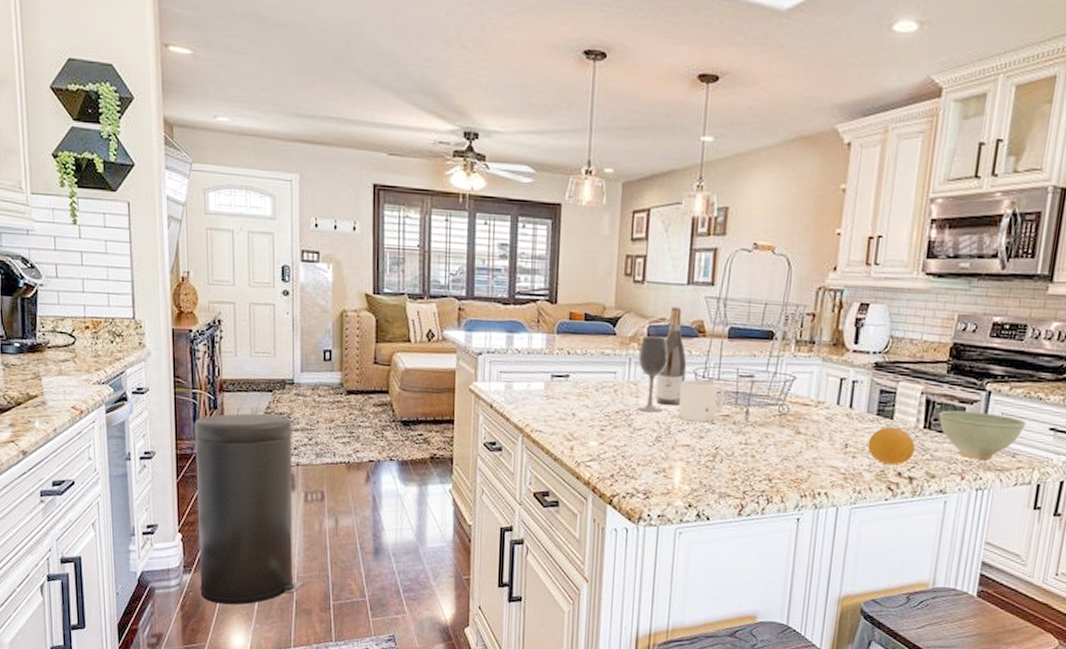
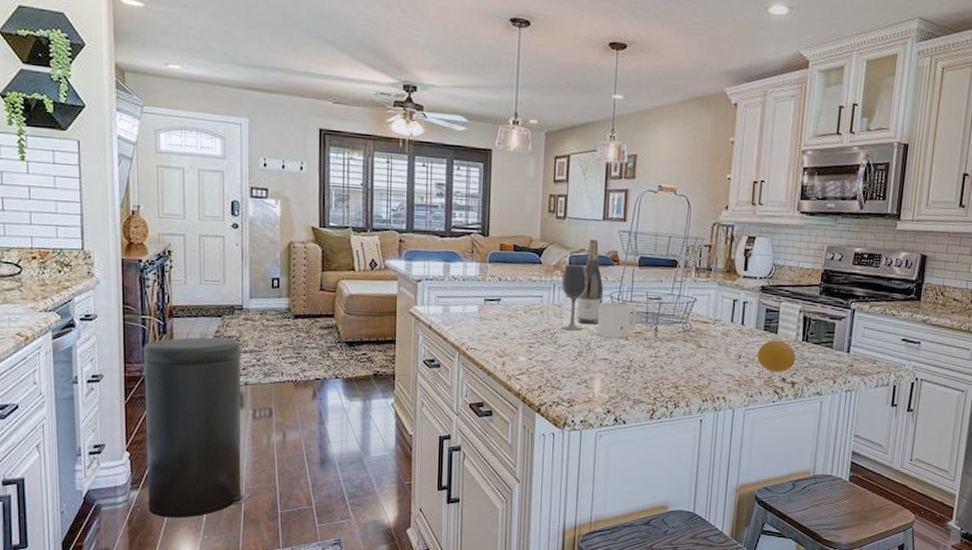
bowl: present [938,410,1027,461] -> none [813,325,884,367]

